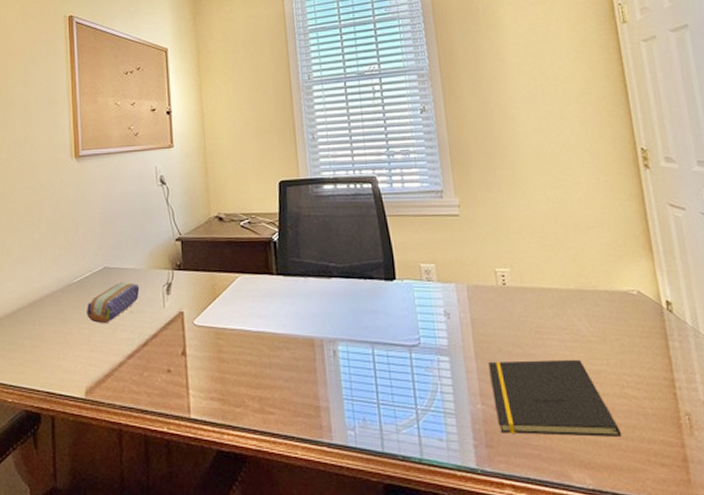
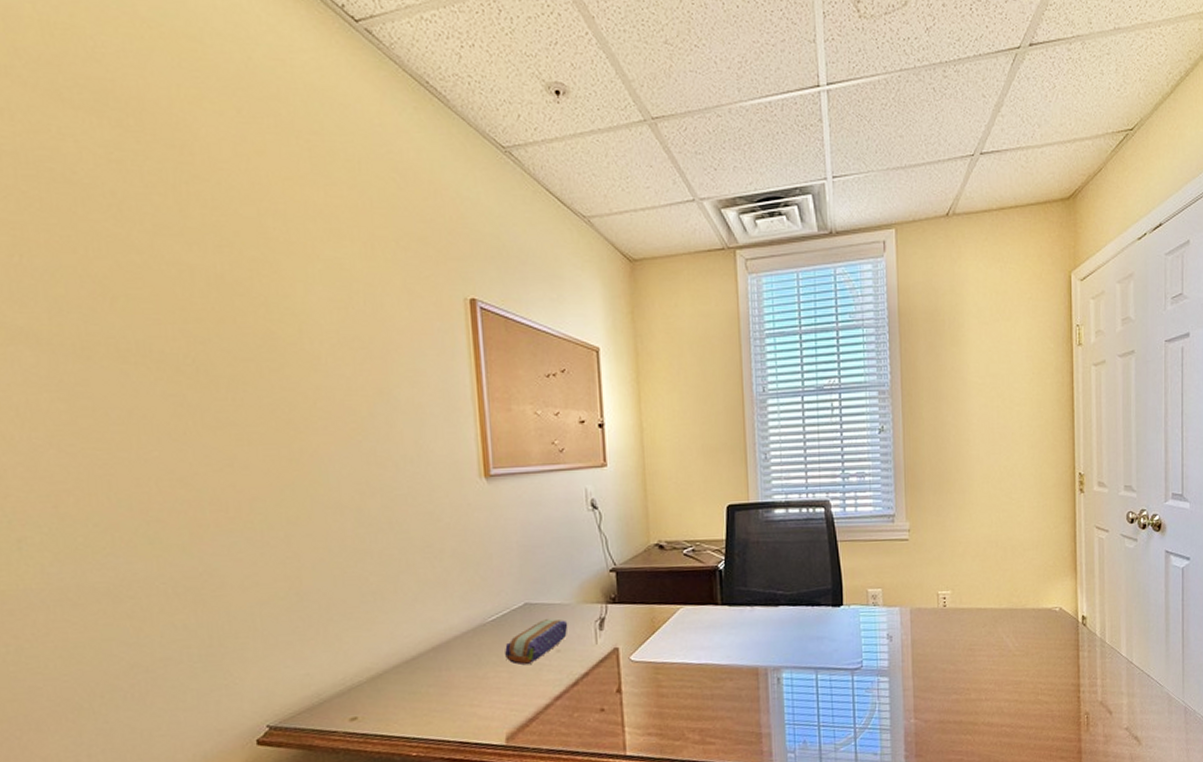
notepad: present [488,359,622,437] -> none [924,672,1032,743]

